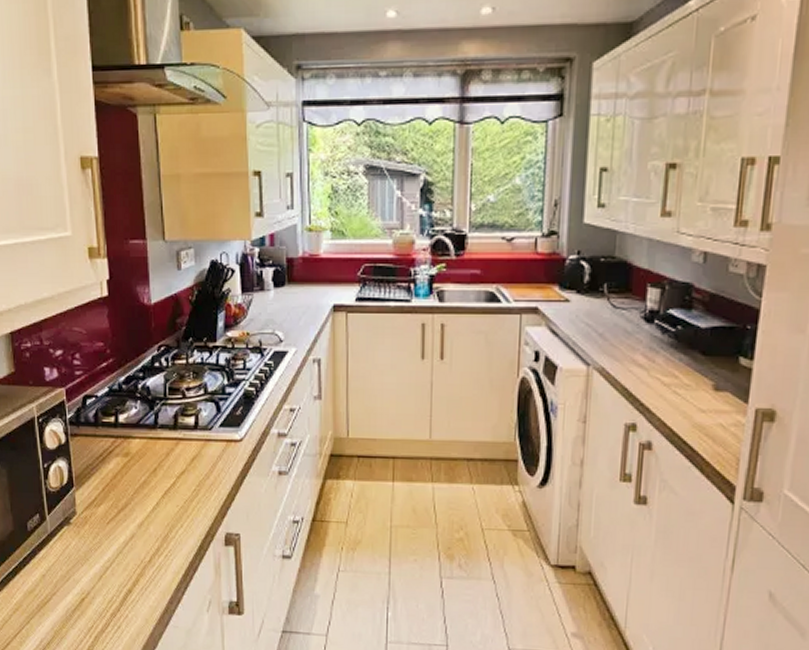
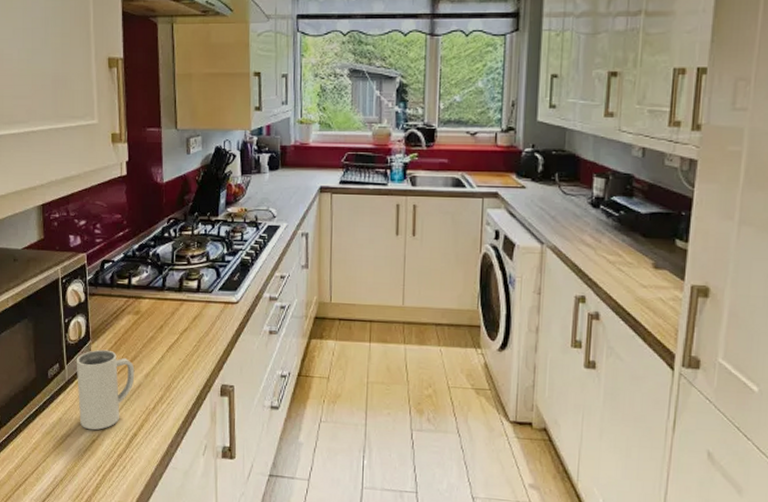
mug: none [58,497,127,588] -> present [76,349,135,430]

